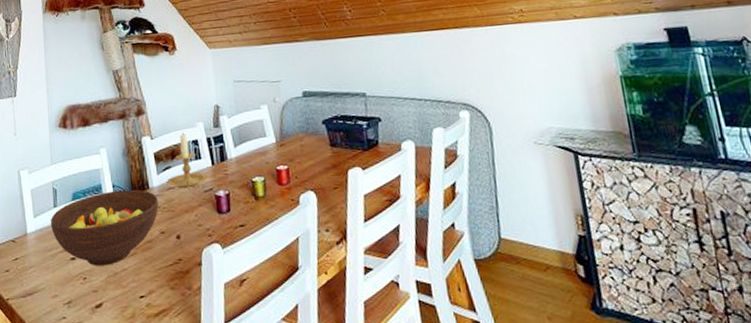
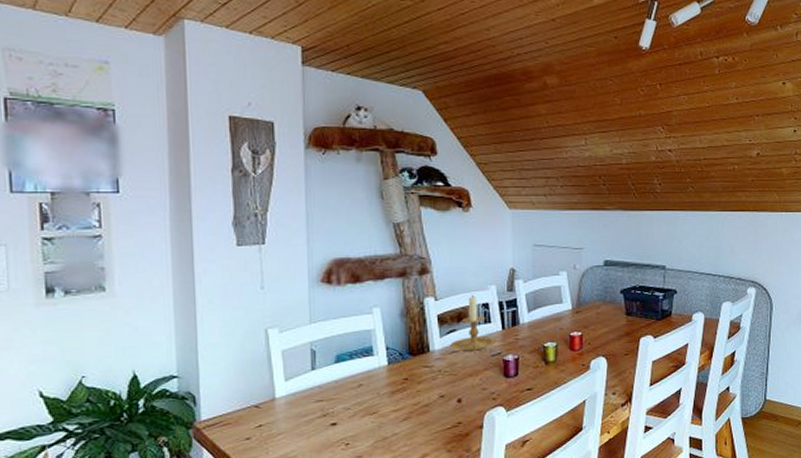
fruit bowl: present [50,189,158,266] -> none [306,352,439,431]

